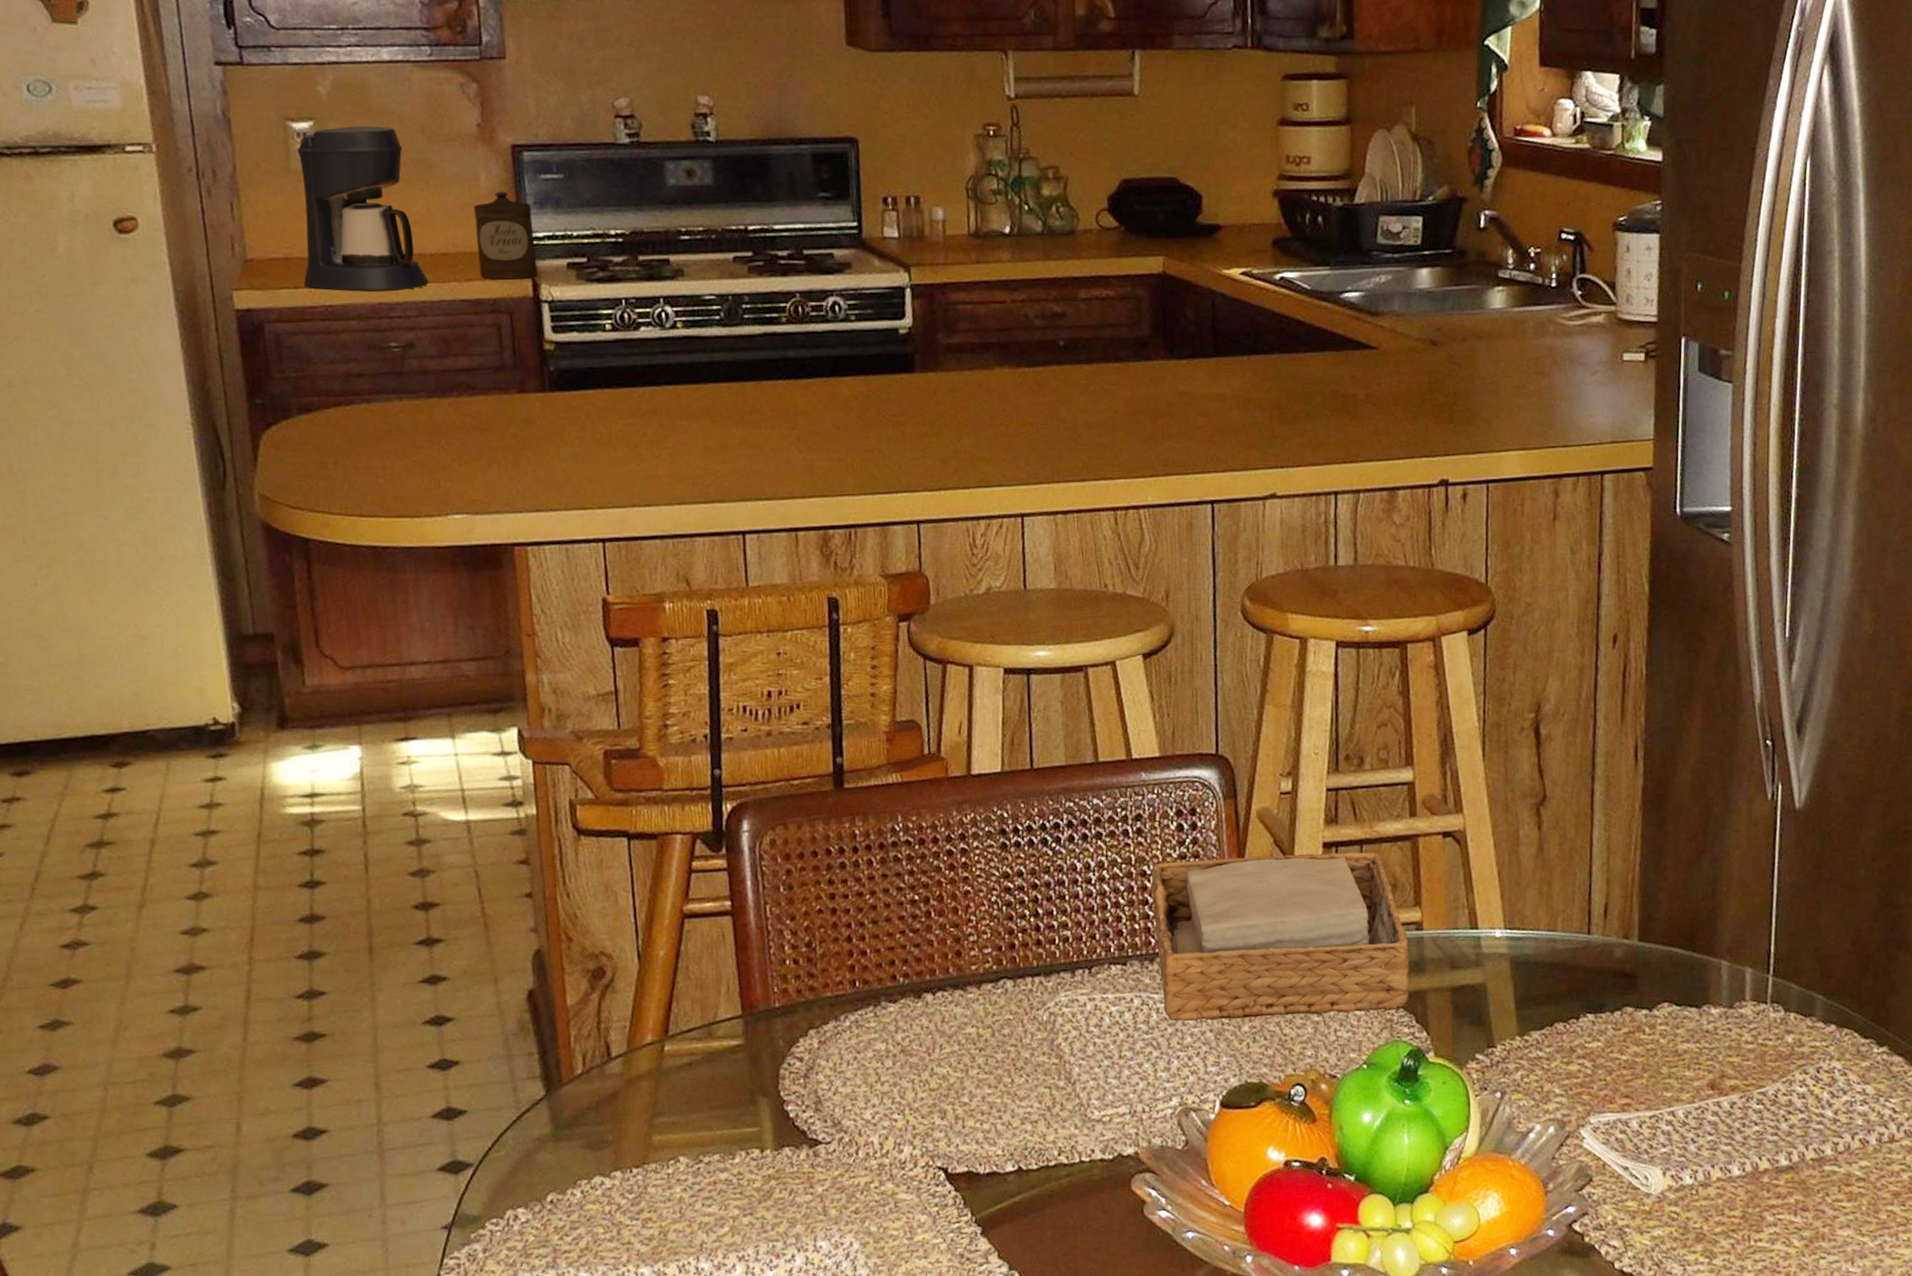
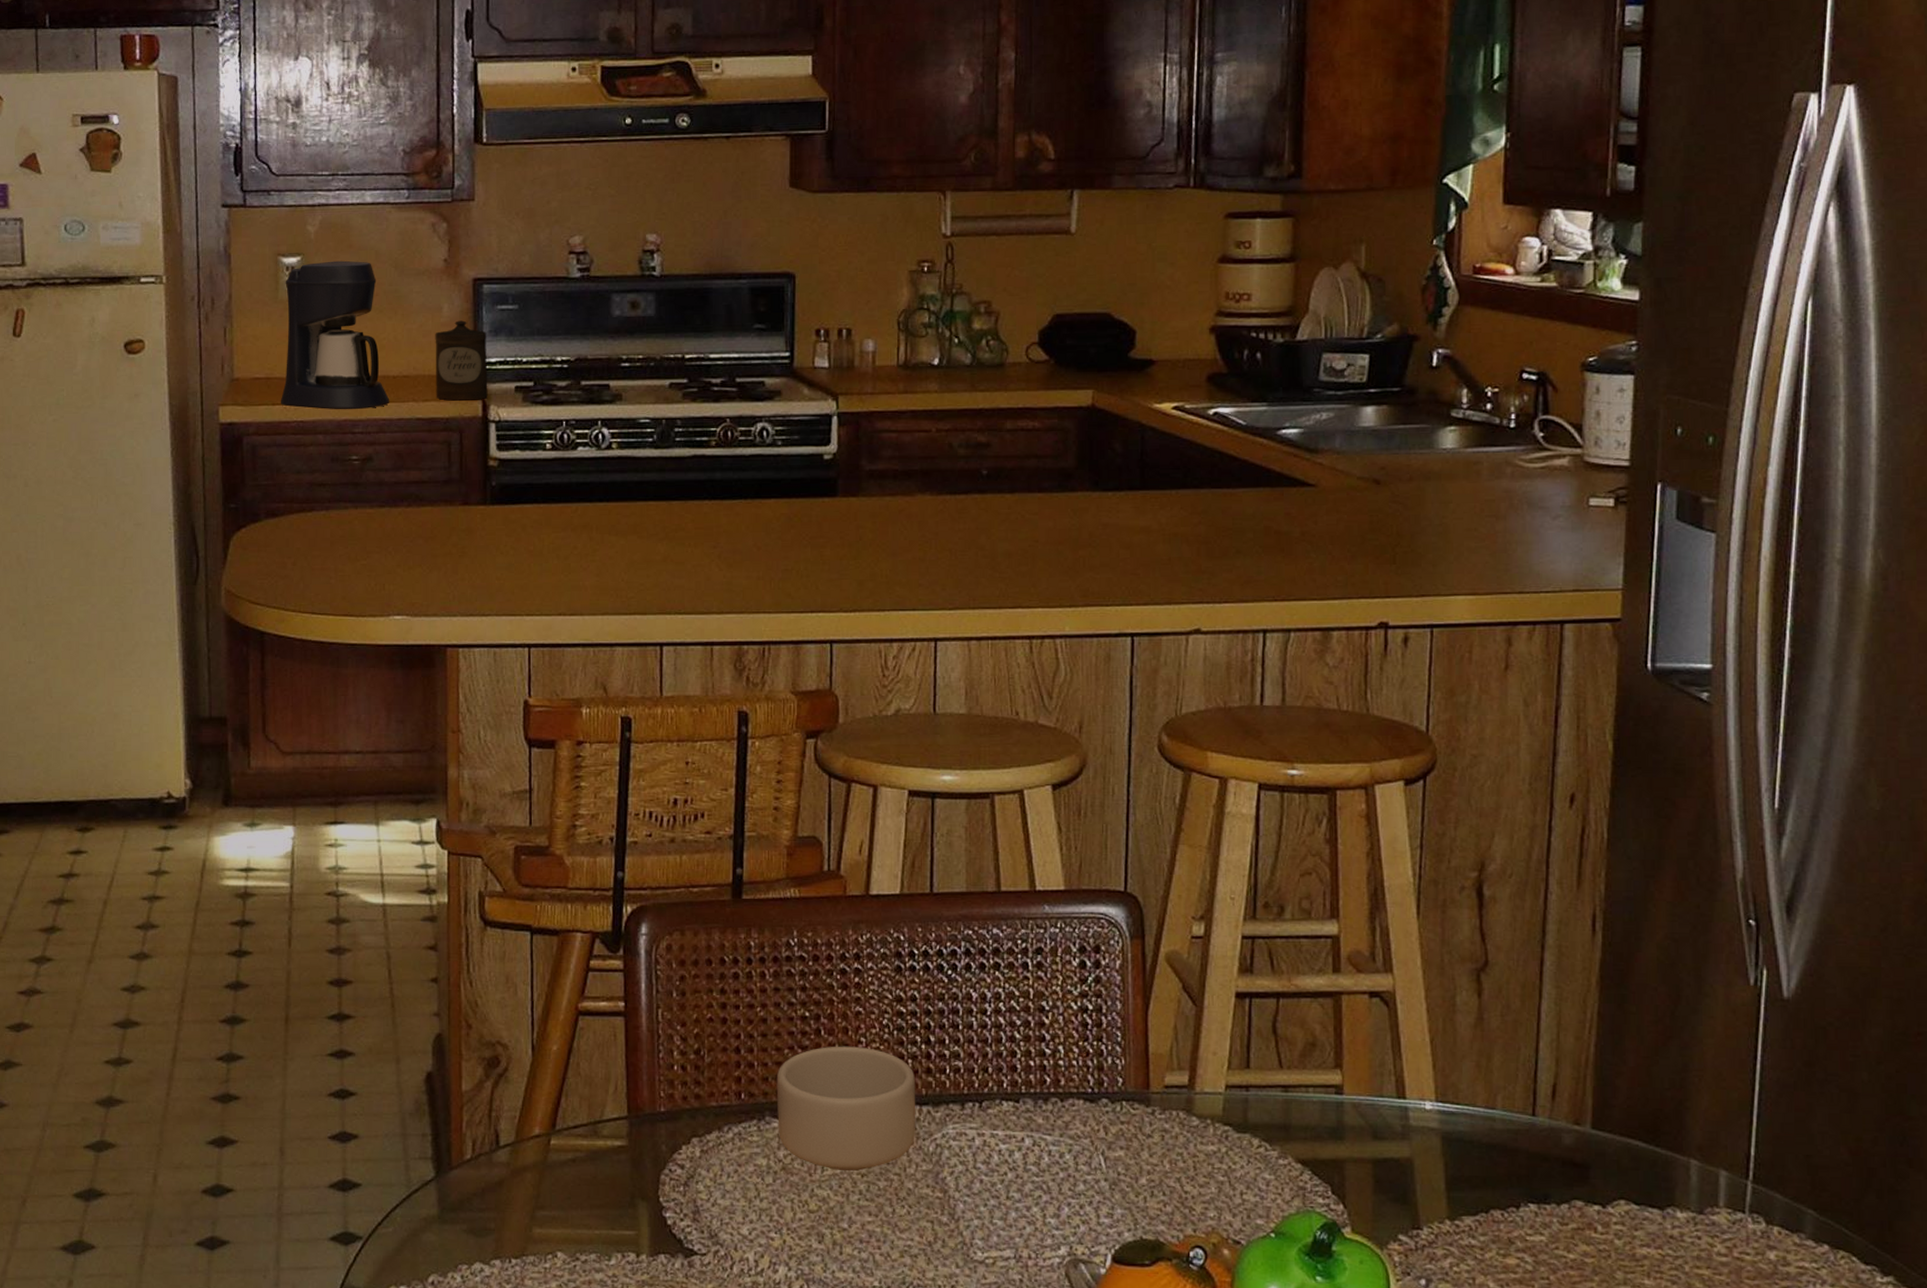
mug: none [889,925,1029,1048] -> present [776,1046,916,1172]
napkin holder: present [1151,851,1411,1022] -> none [1049,999,1327,1178]

